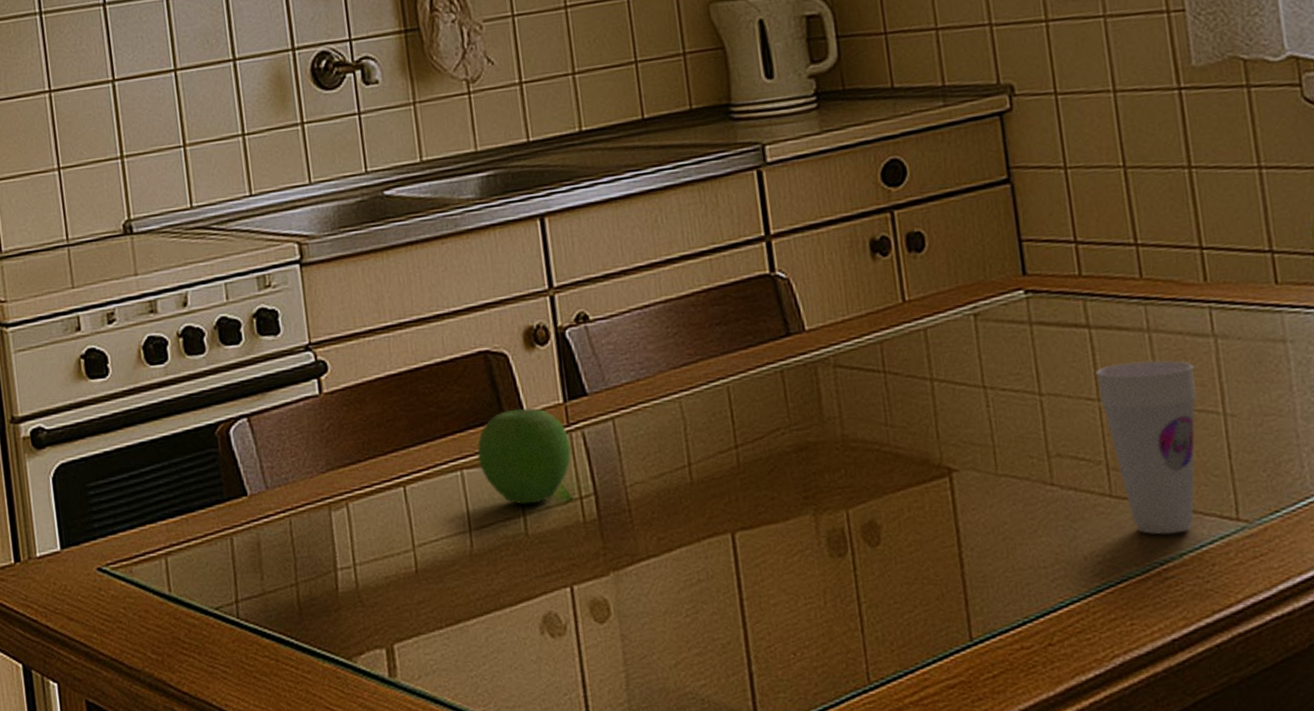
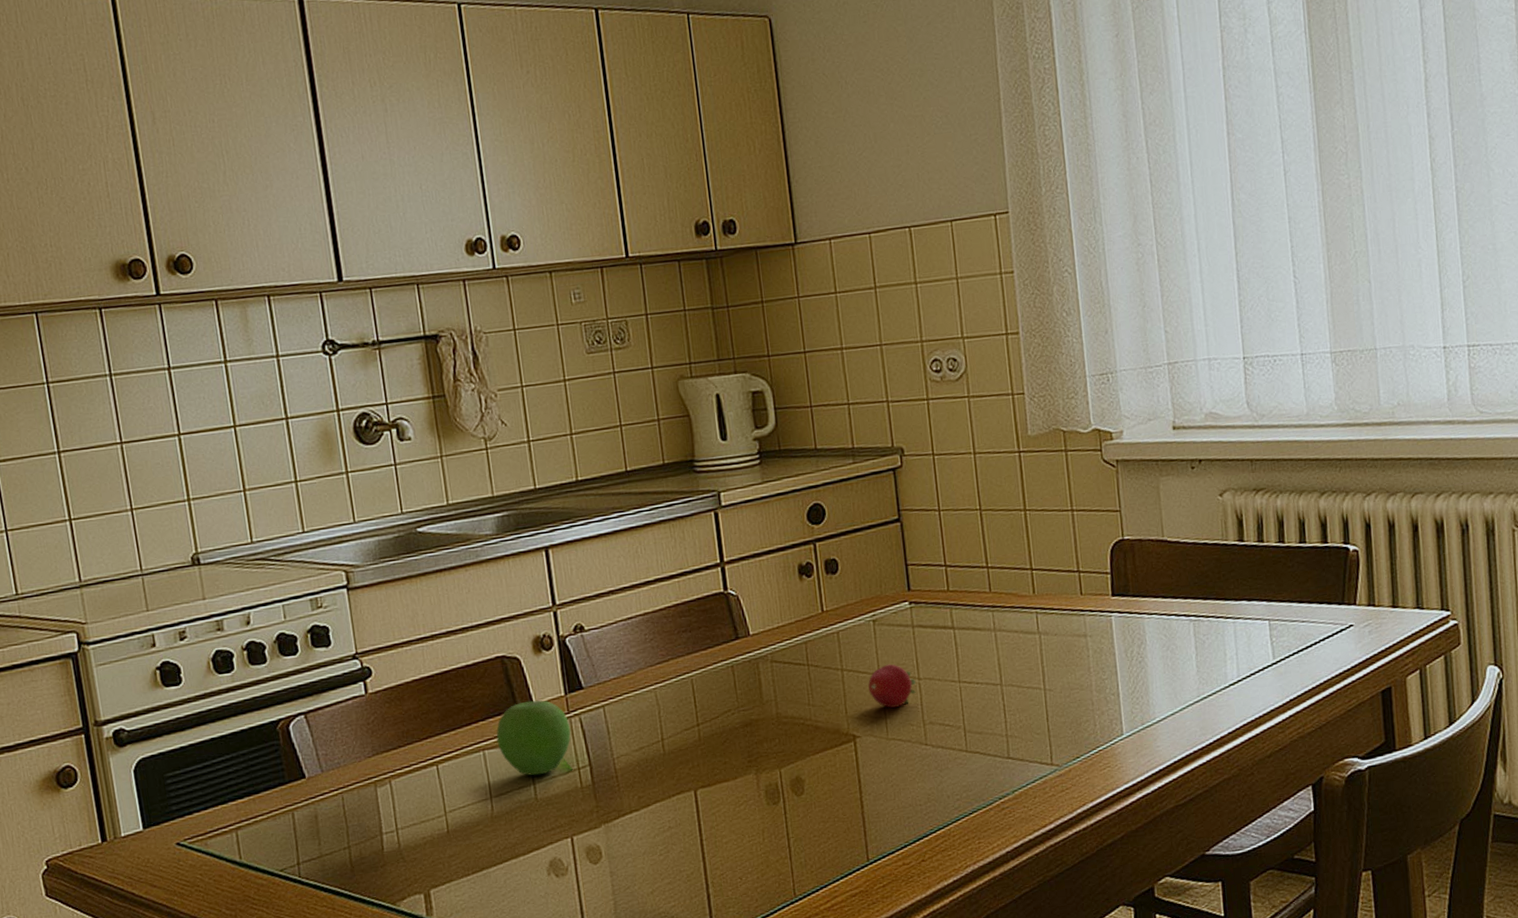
fruit: none [968,373,1037,433] -> present [868,664,917,708]
cup: present [1095,360,1197,535] -> none [958,651,1026,778]

